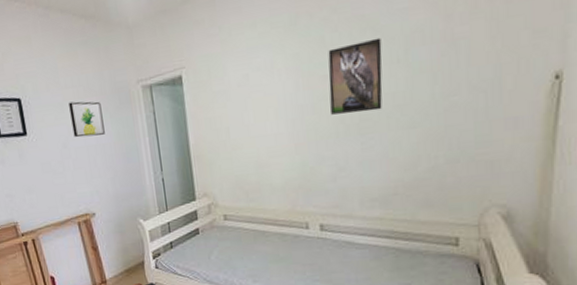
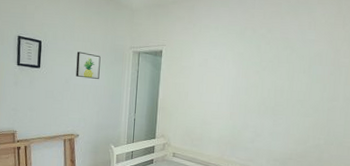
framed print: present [328,37,383,115] -> none [257,54,296,101]

